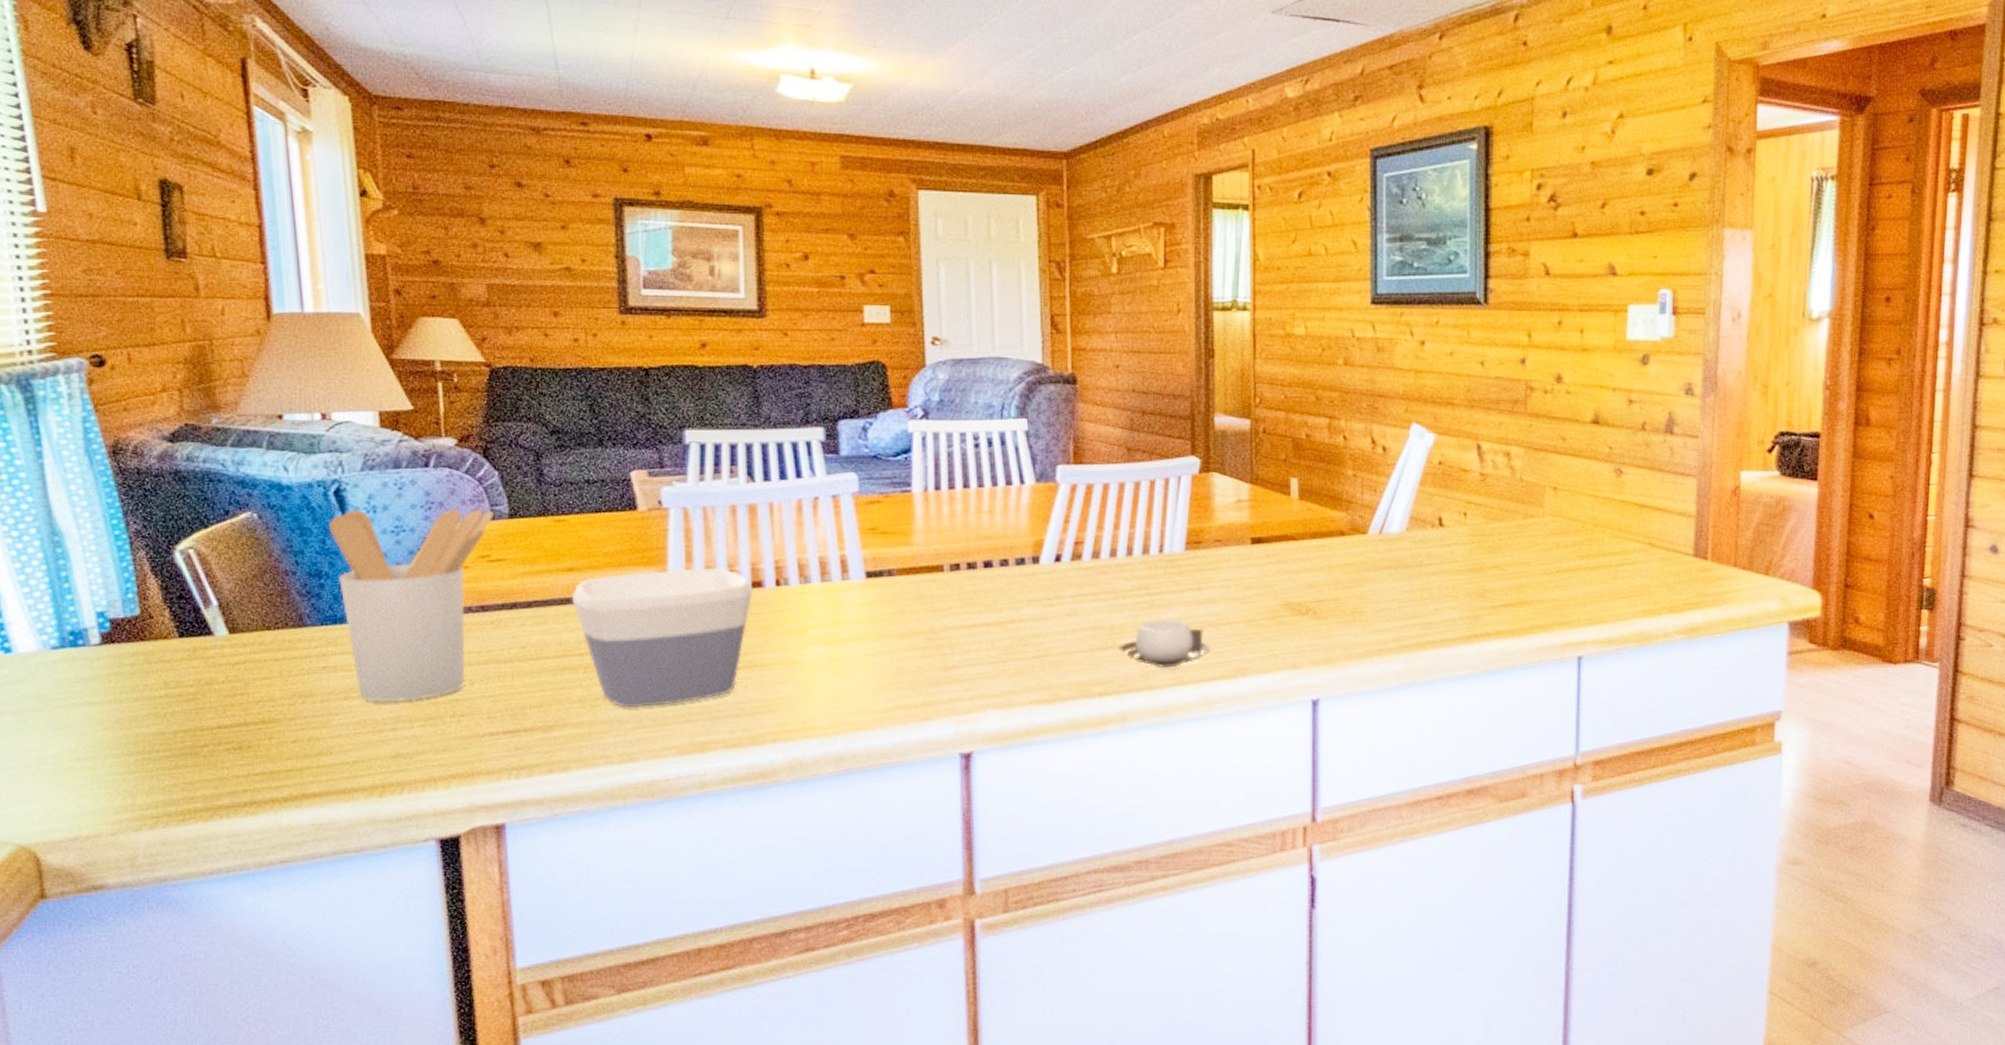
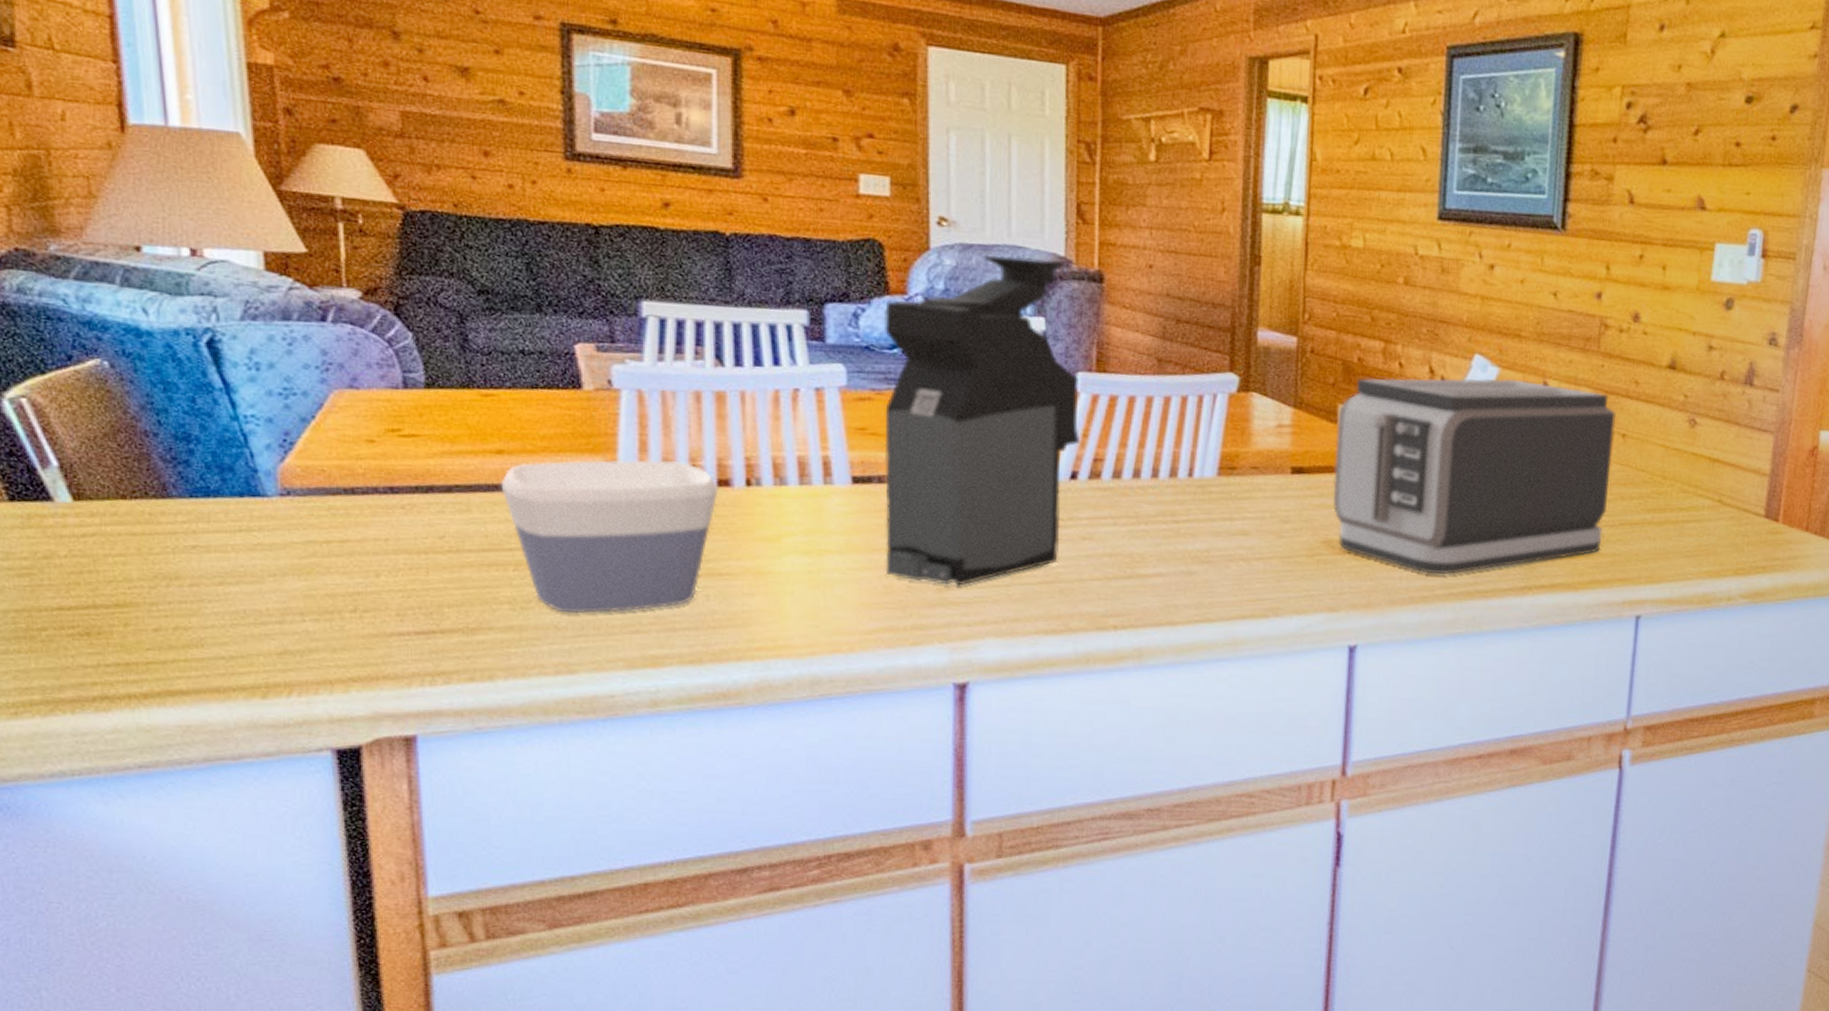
utensil holder: present [328,508,494,702] -> none [198,365,406,592]
coffee maker: none [888,367,1063,664] -> present [883,255,1081,586]
cup: present [1118,618,1210,669] -> none [1137,549,1240,604]
toaster: none [1290,443,1546,629] -> present [1333,377,1616,575]

